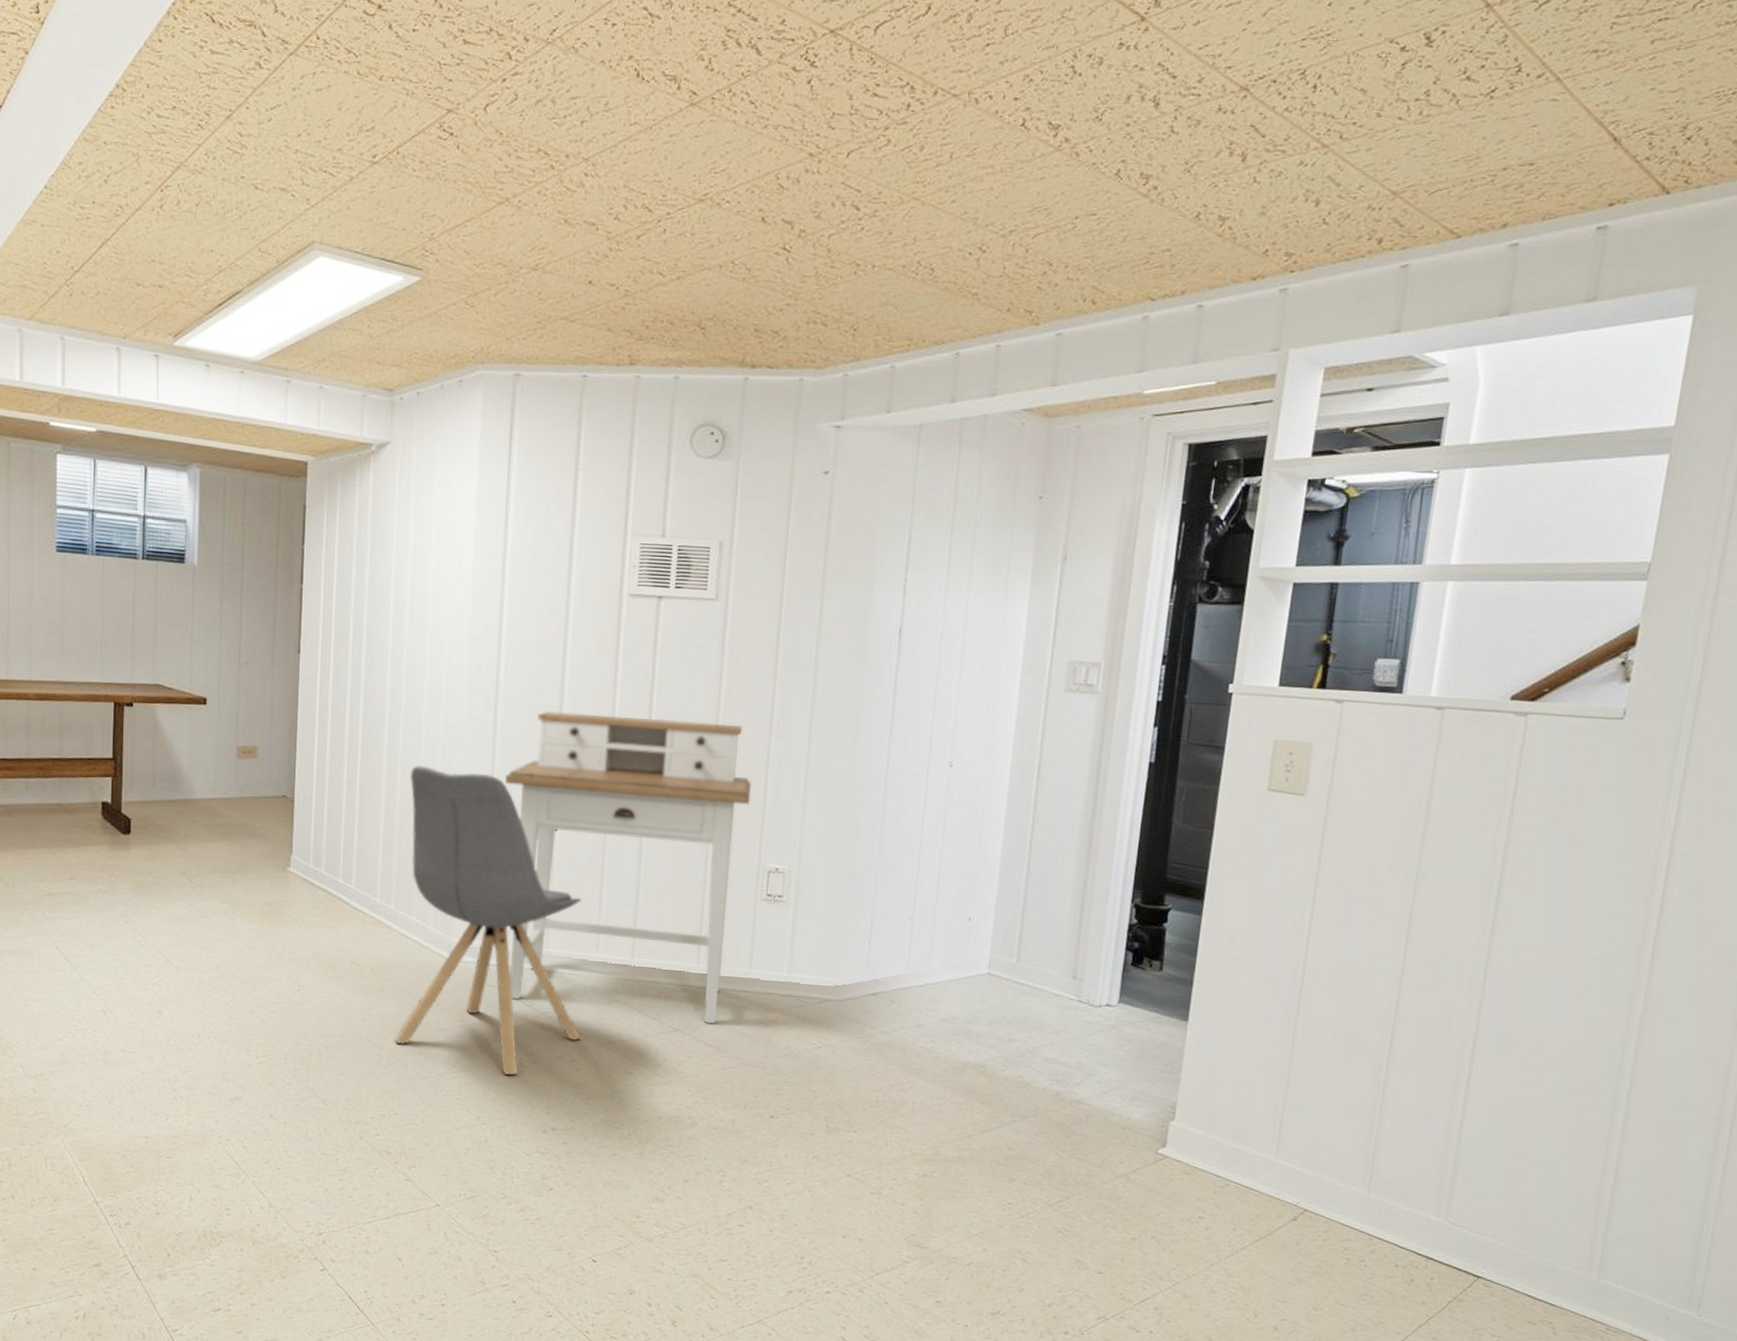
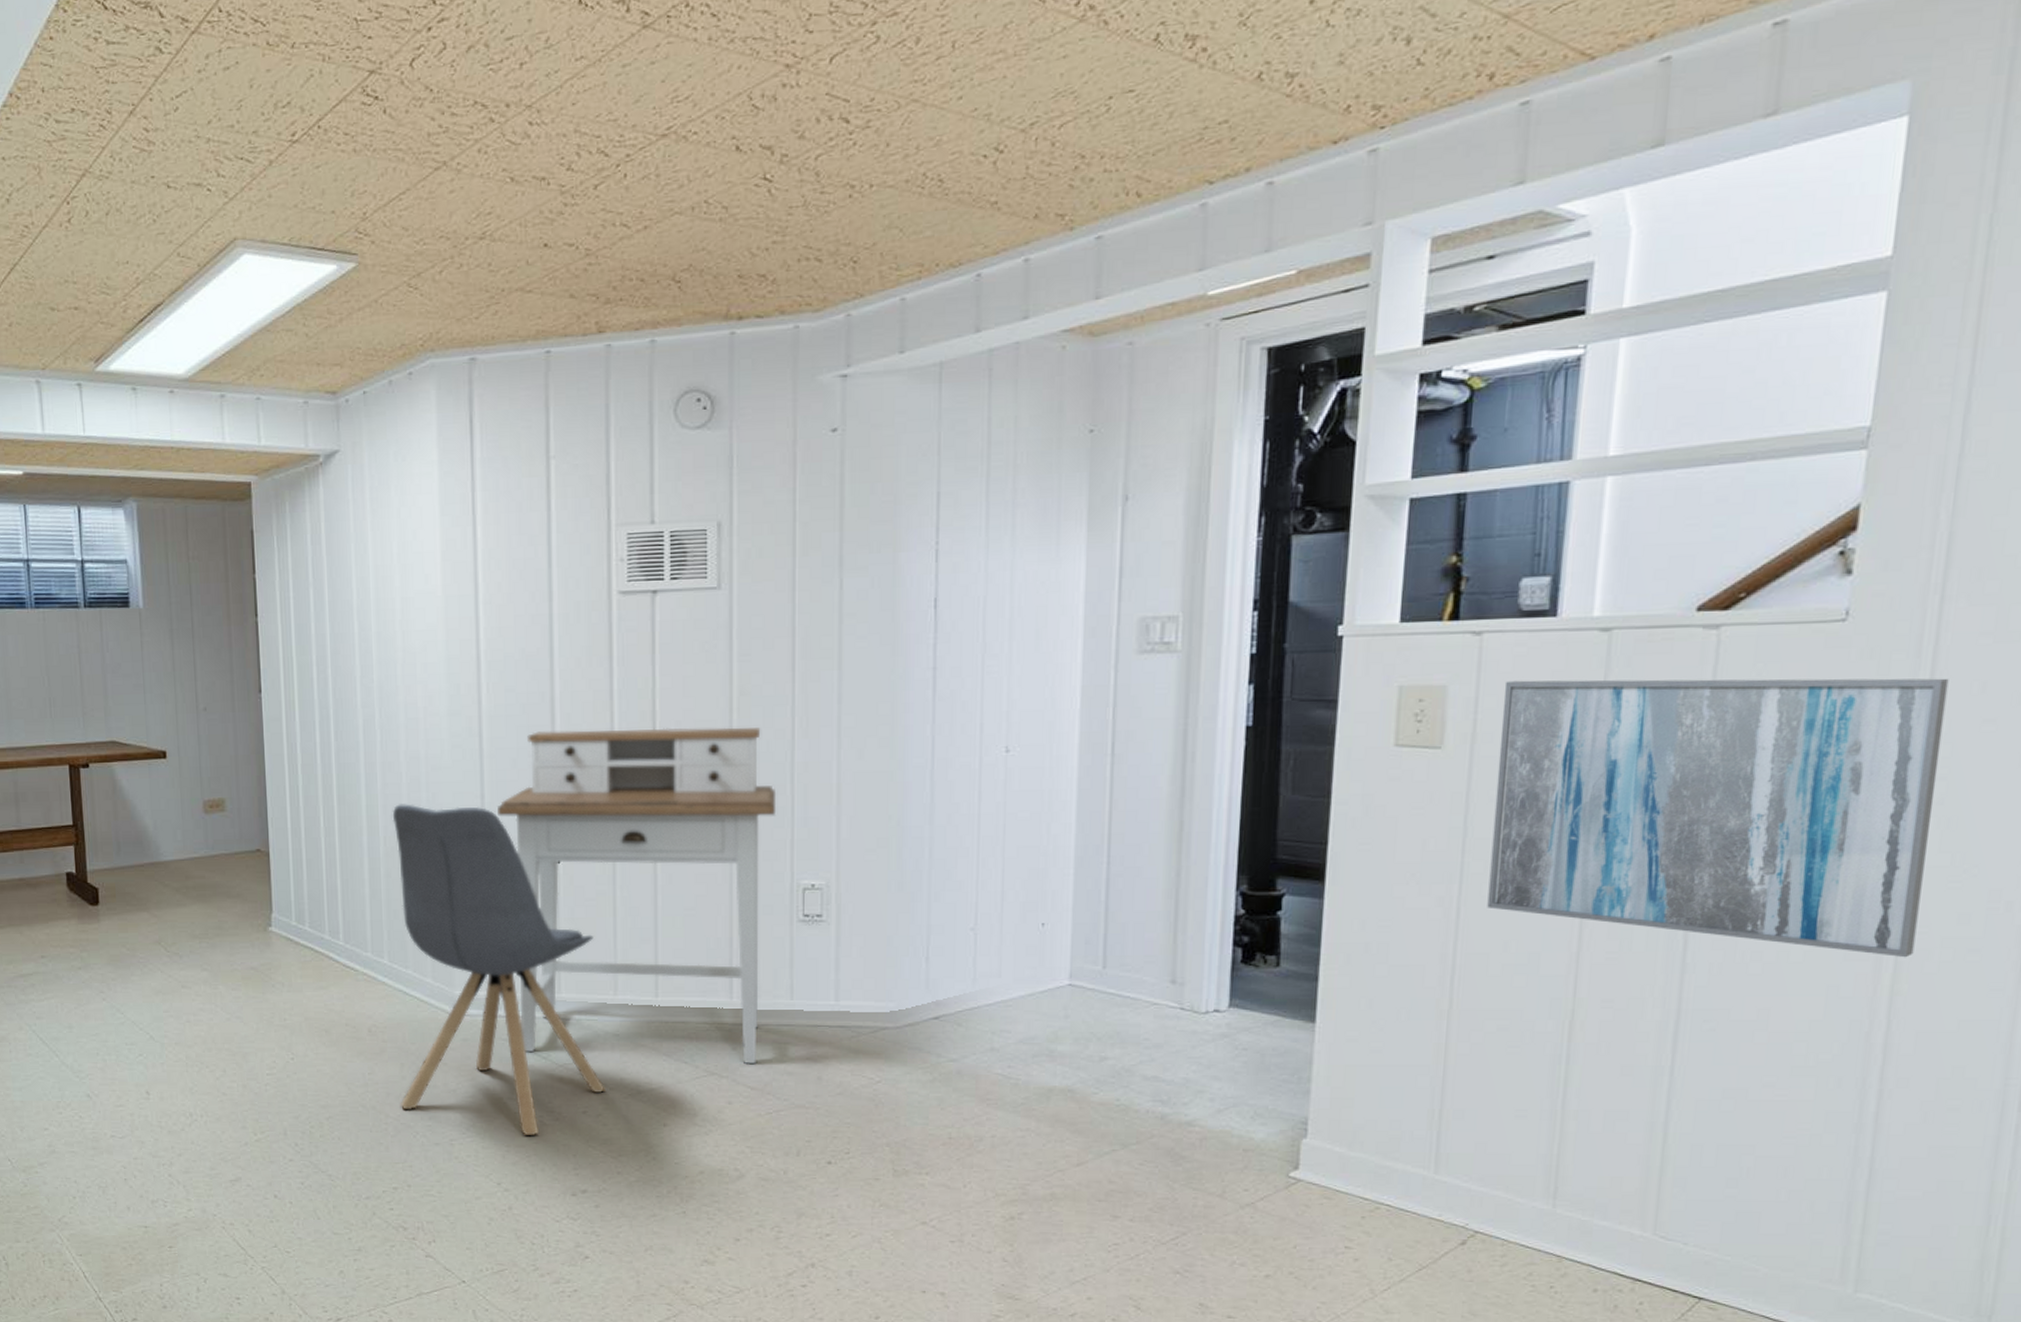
wall art: none [1332,743,1697,1001] -> present [1487,678,1949,958]

